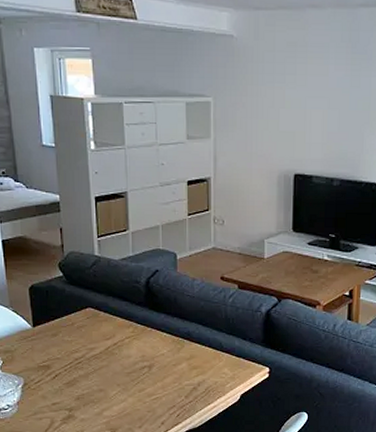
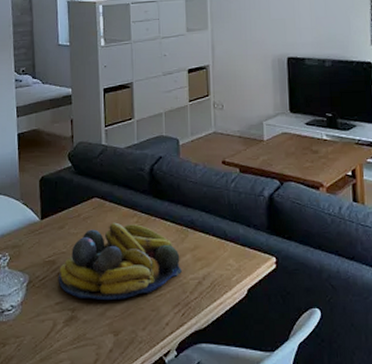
fruit bowl: none [53,331,179,402] -> present [58,222,183,301]

